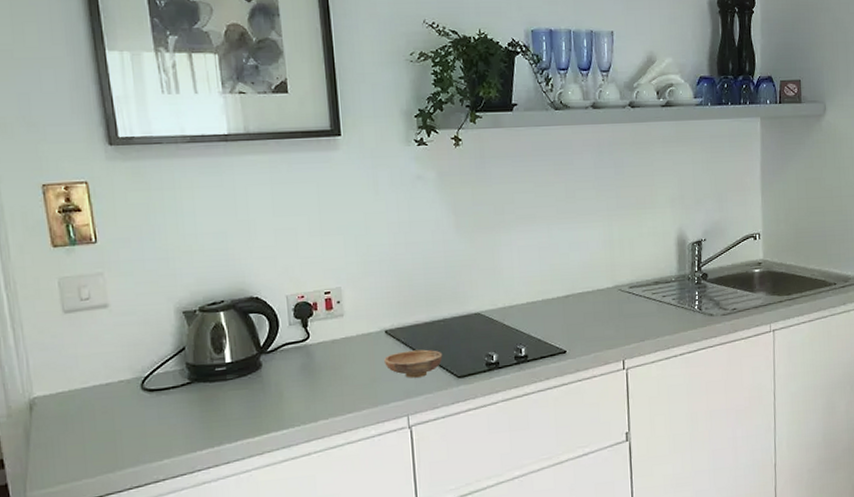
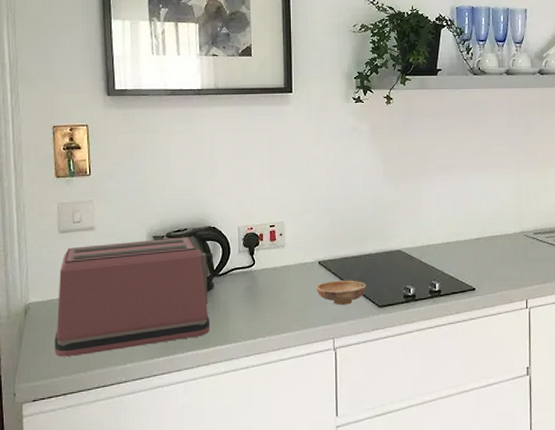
toaster: none [68,310,261,457] -> present [54,237,213,357]

